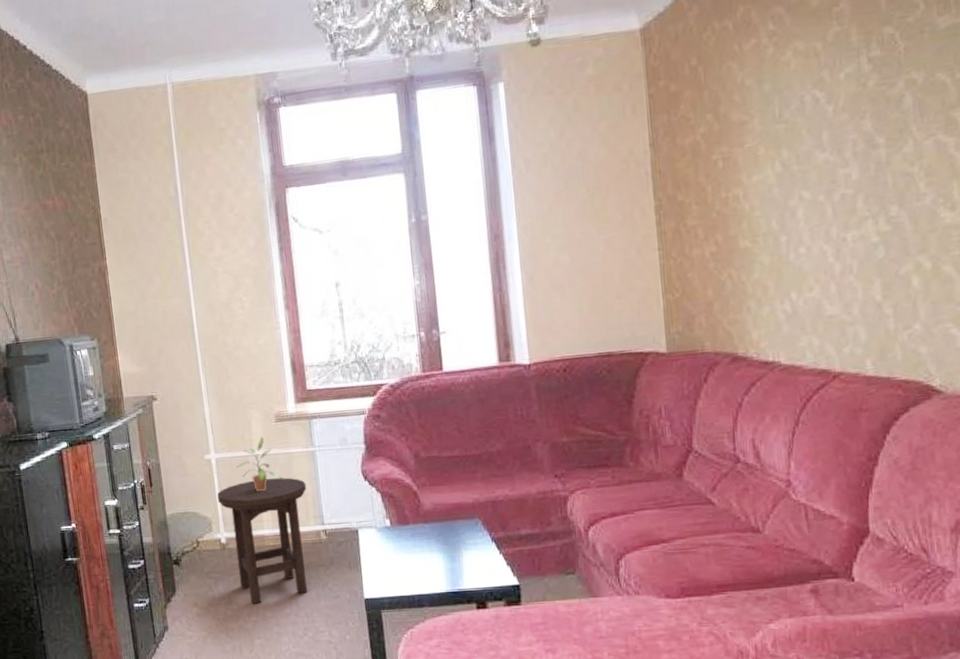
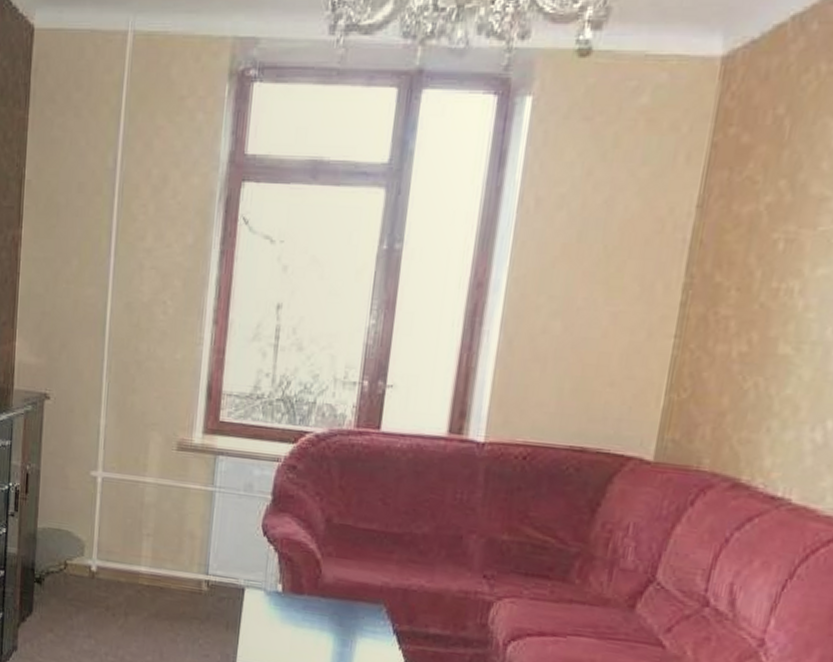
stool: present [217,477,307,604] -> none [96,509,197,644]
potted plant: present [236,436,282,492] -> none [123,463,172,524]

